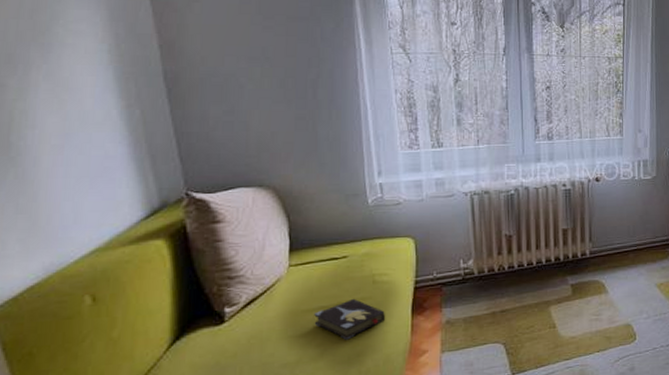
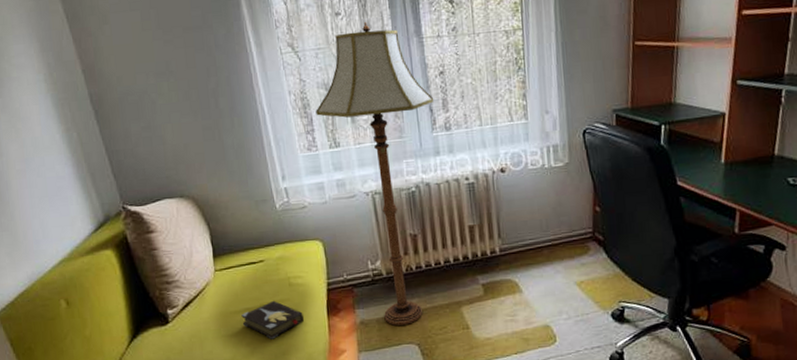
floor lamp: none [421,34,539,325] -> present [316,21,434,326]

